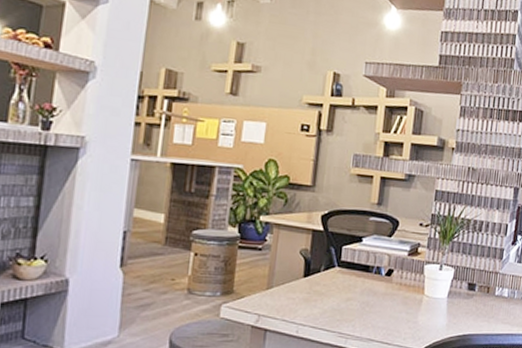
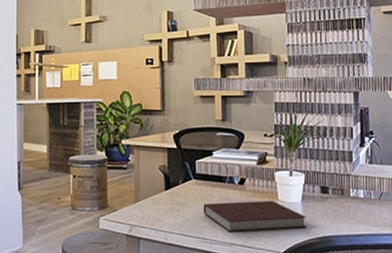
notebook: none [343,294,449,328] -> present [203,200,307,232]

